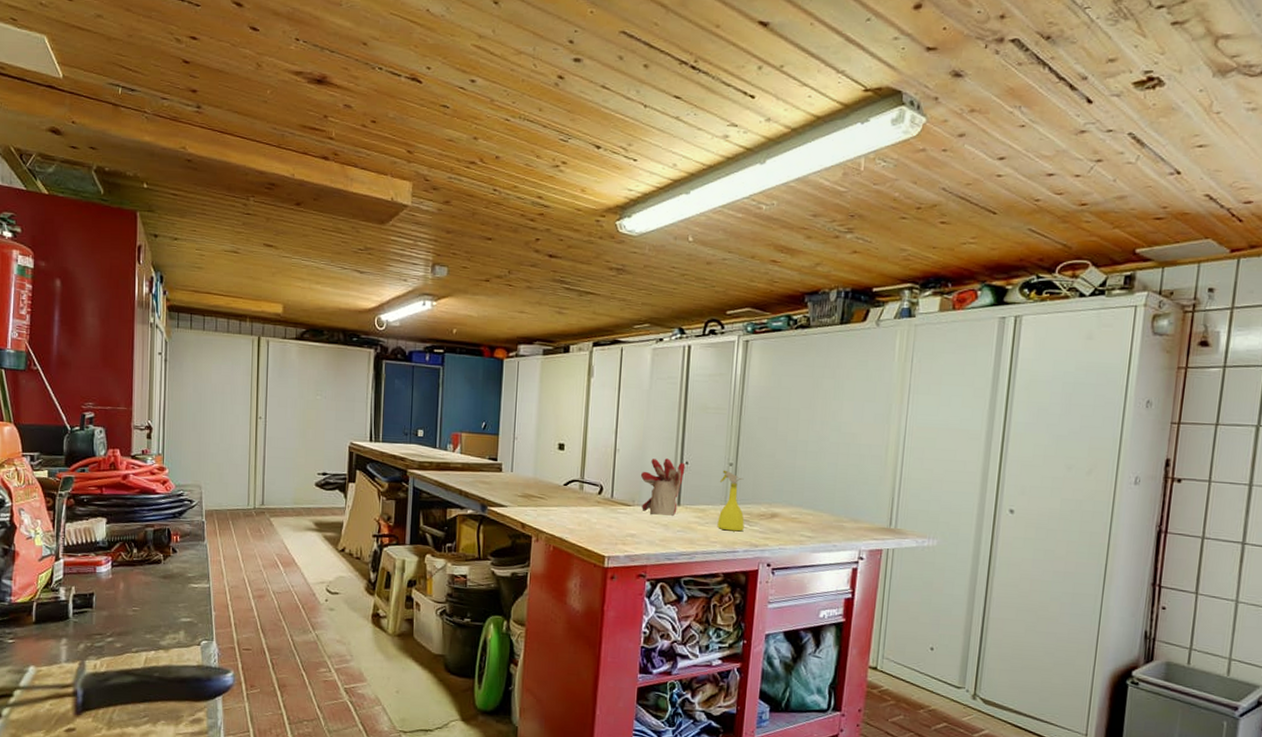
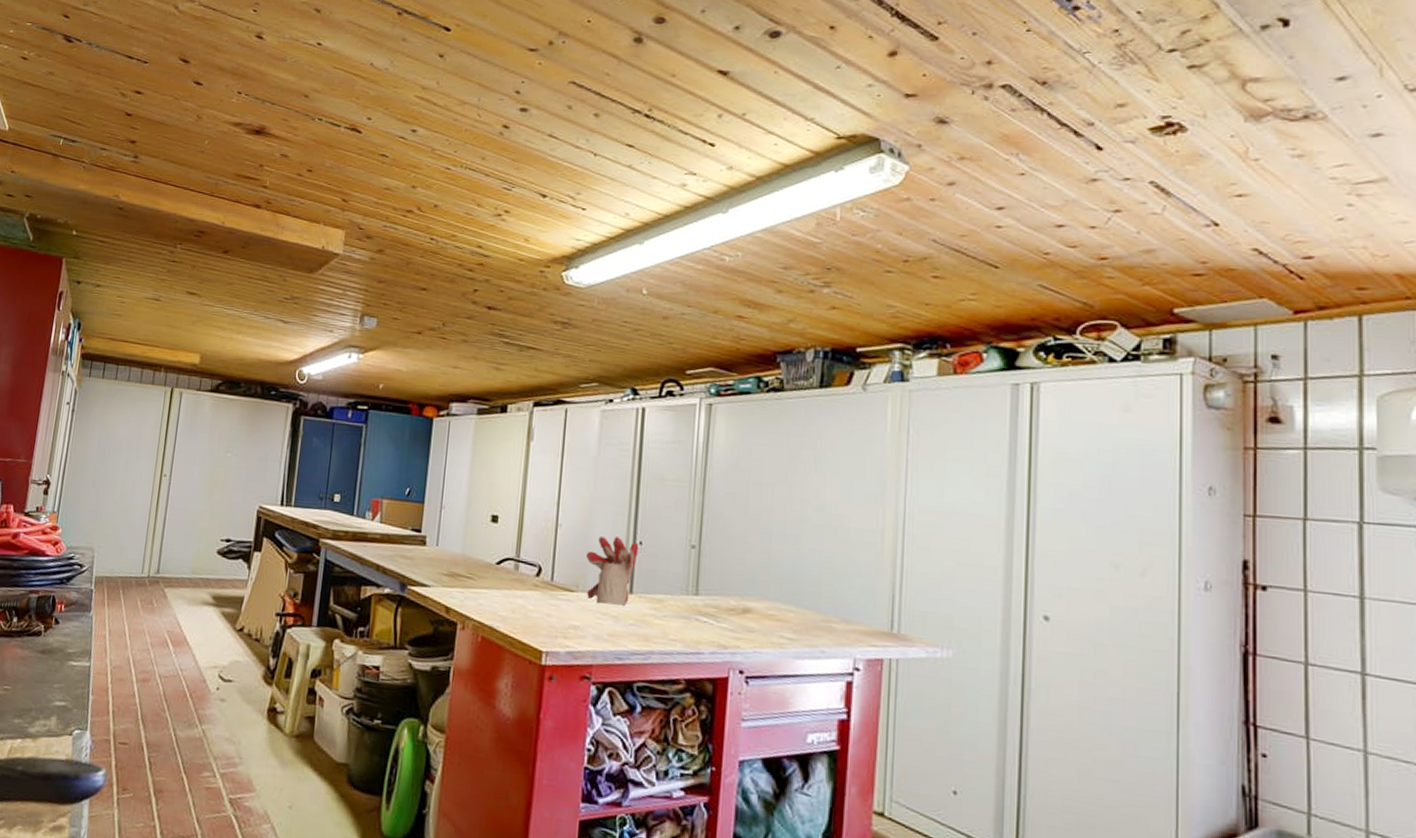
spray bottle: present [717,470,745,532] -> none [677,553,711,629]

